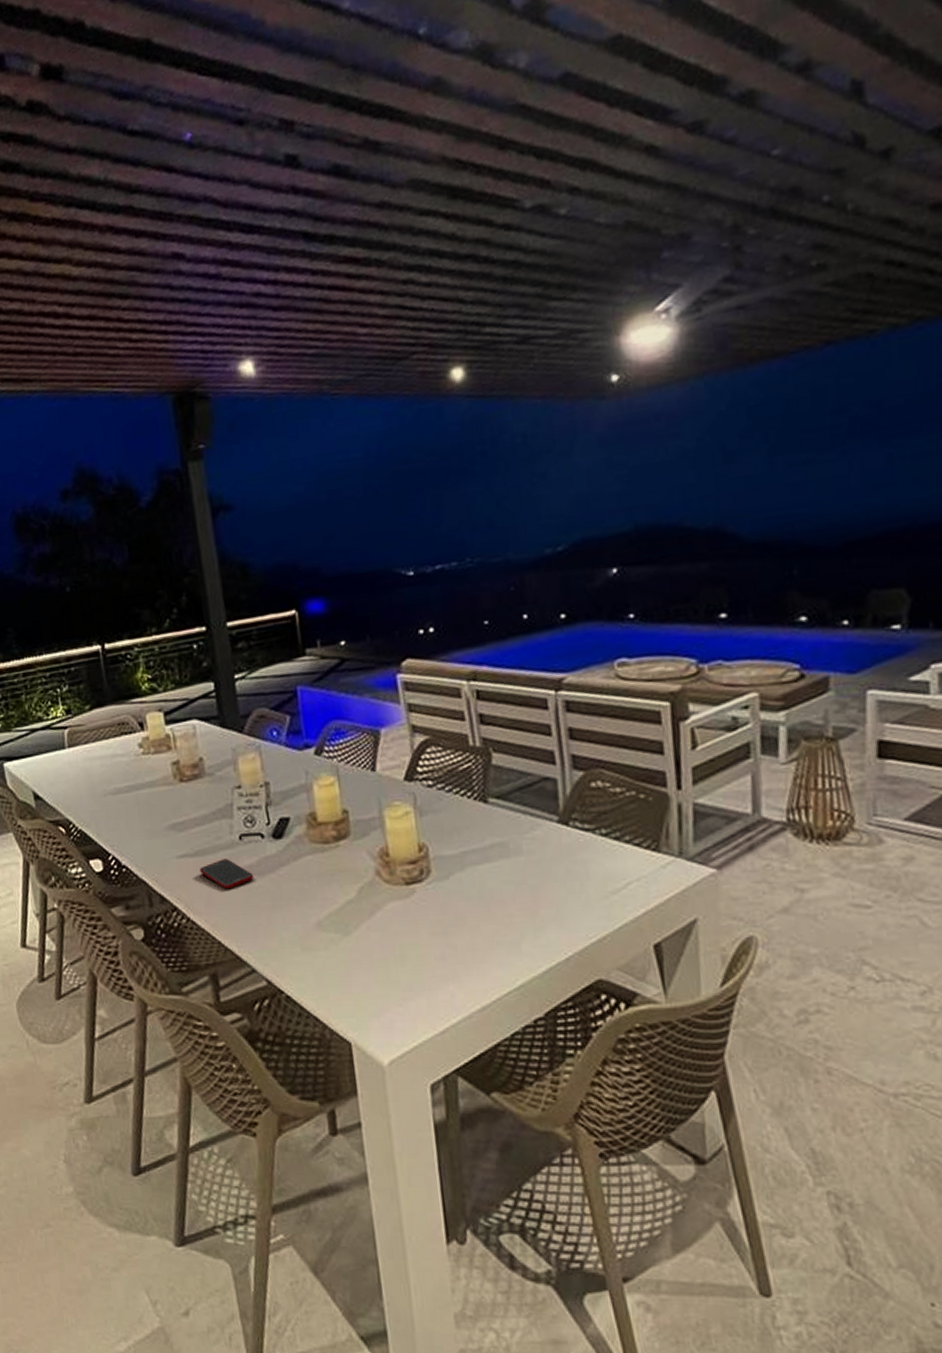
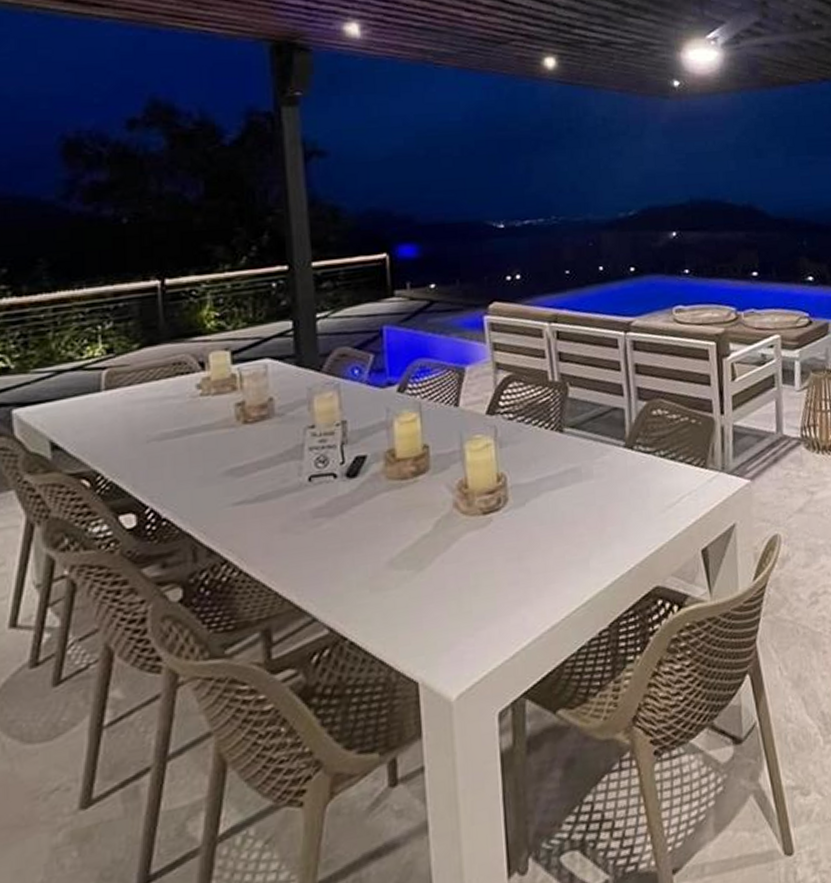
cell phone: present [200,859,254,890] -> none [259,502,323,536]

